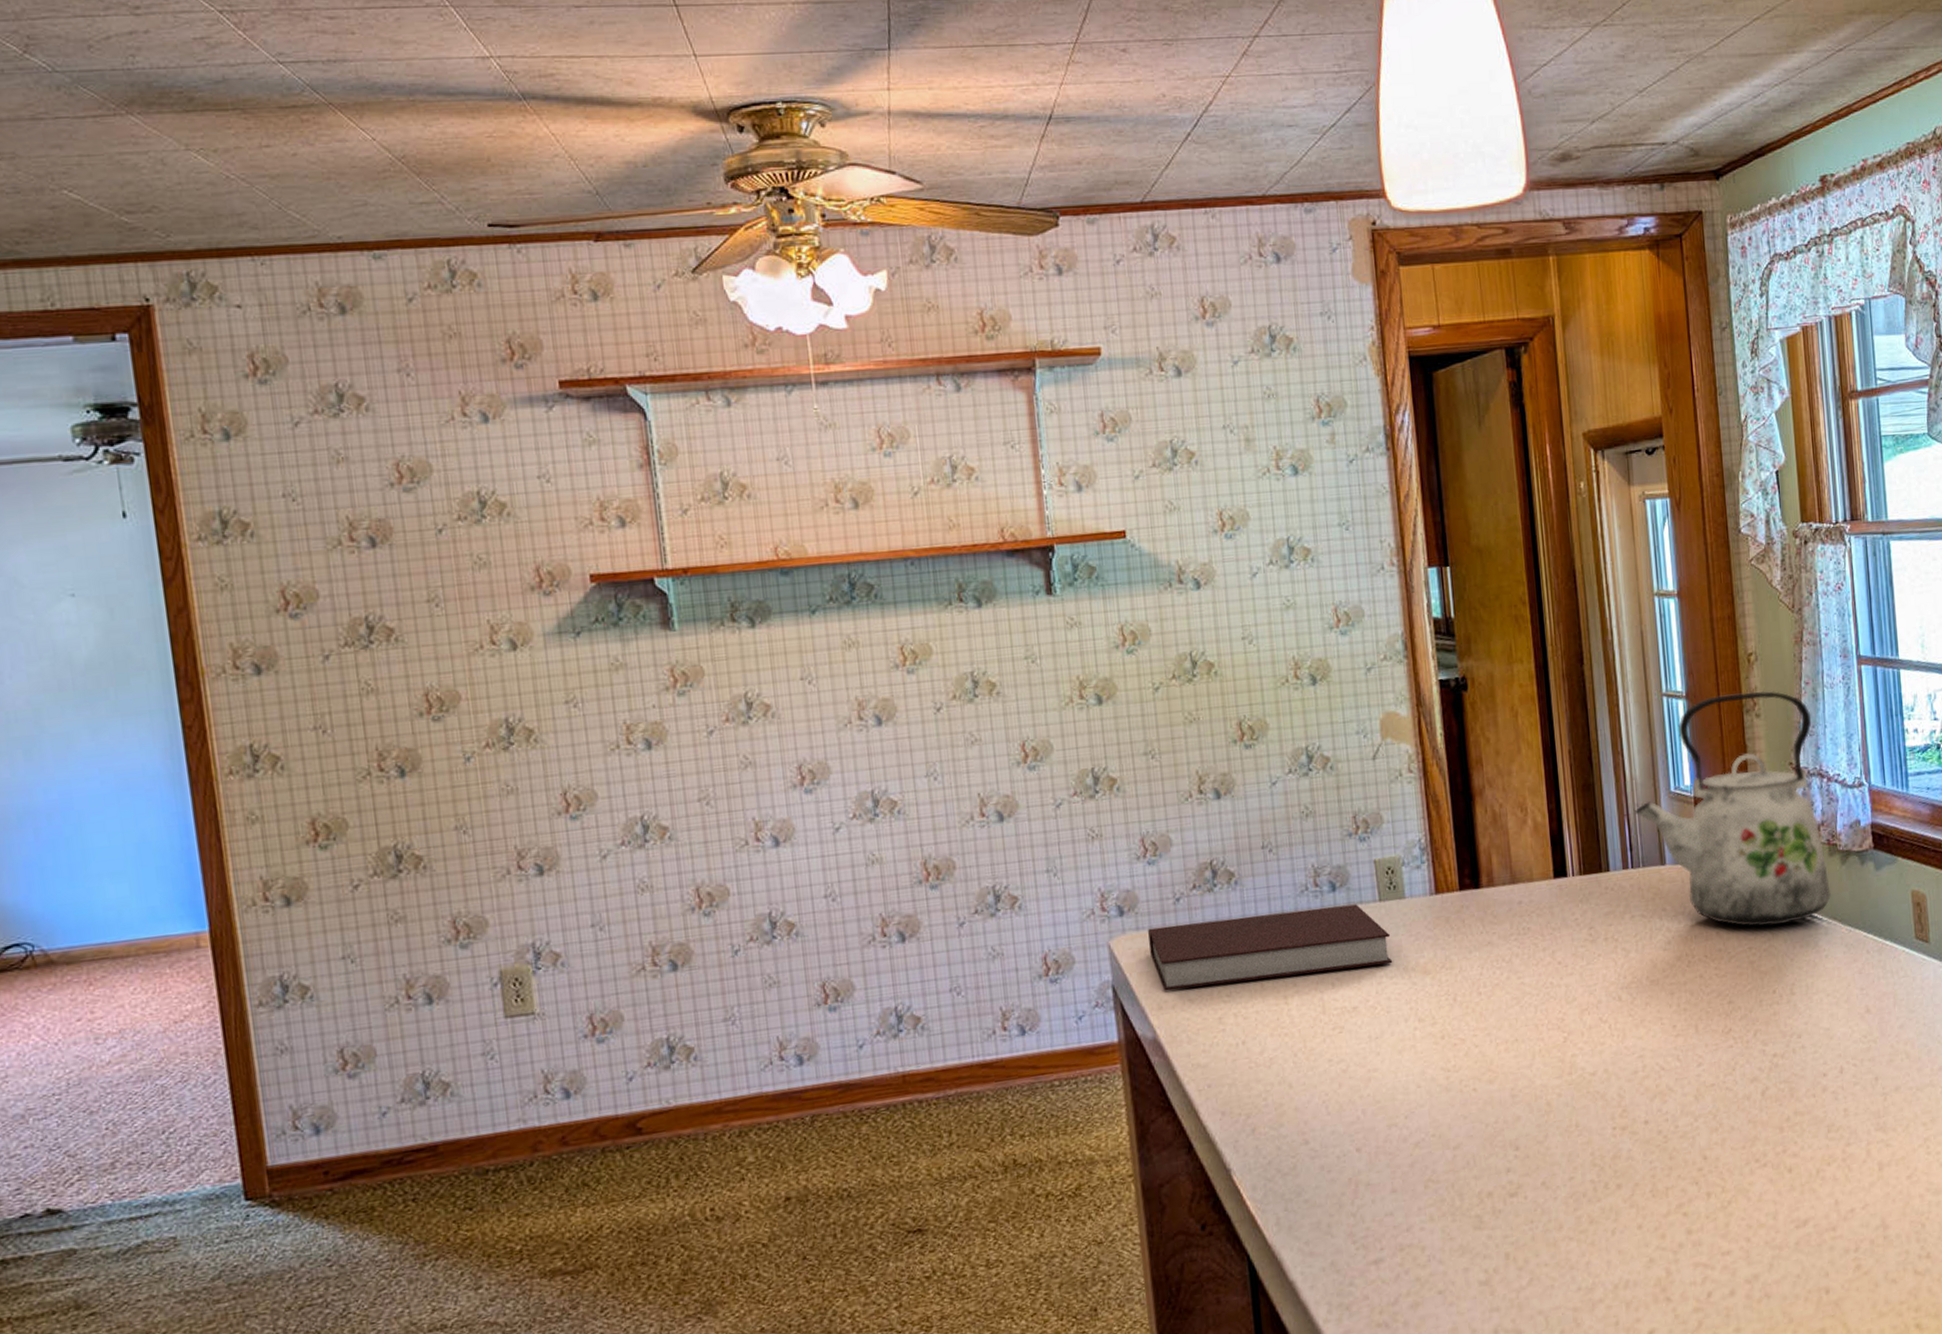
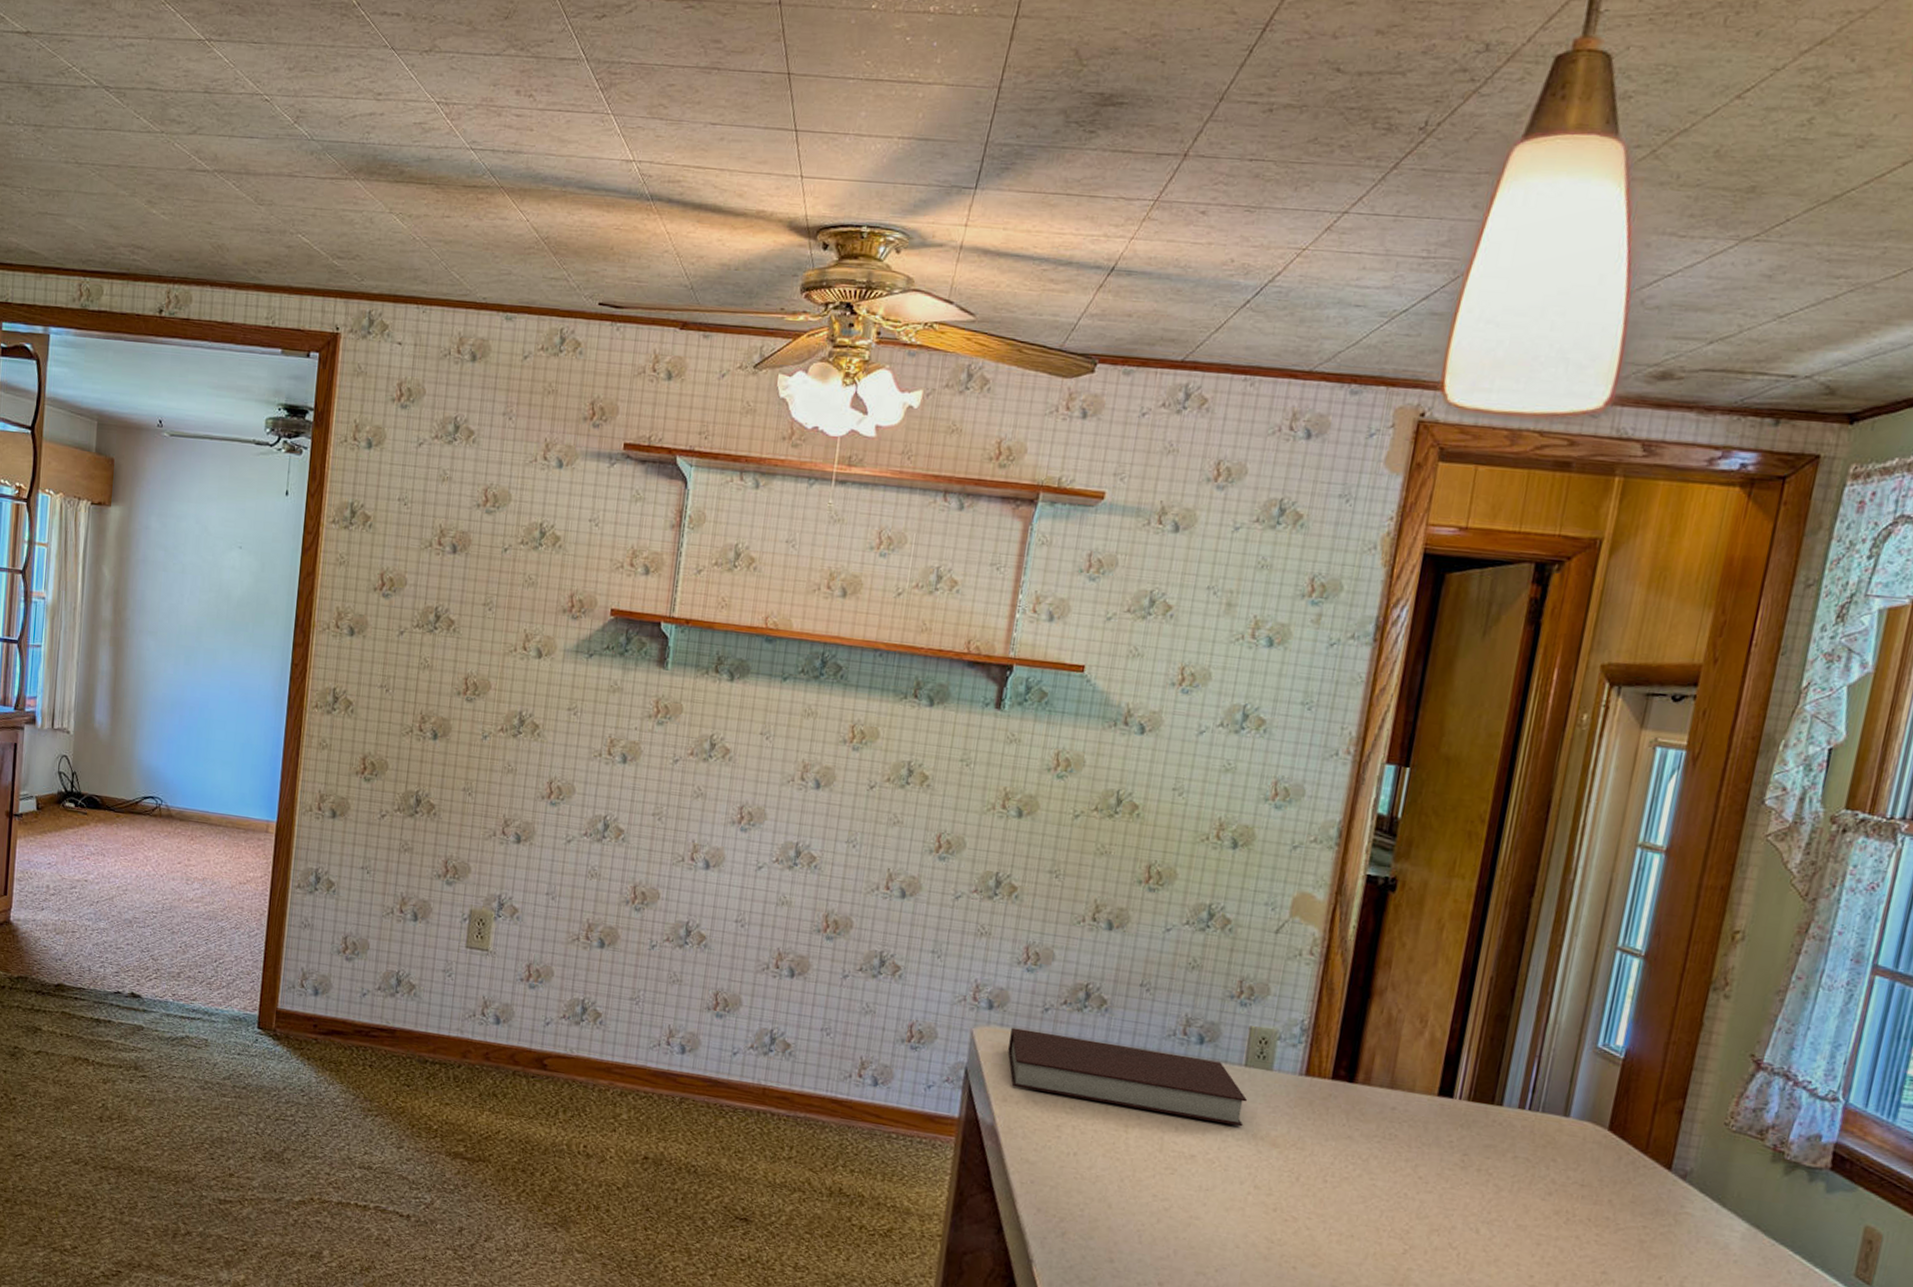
kettle: present [1635,690,1831,927] -> none [1548,964,1794,1217]

